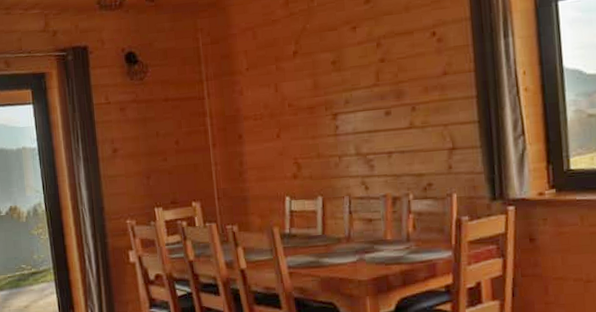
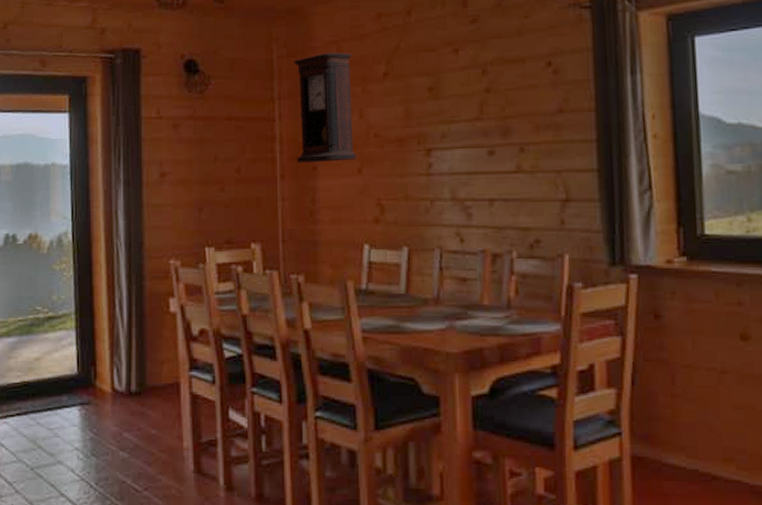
pendulum clock: none [216,37,275,133] -> present [293,52,356,164]

